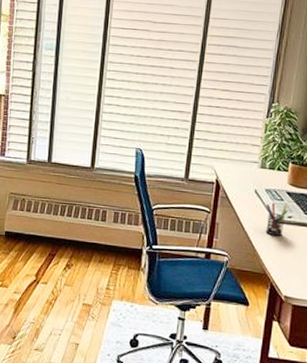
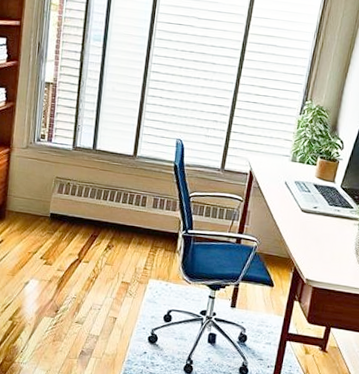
pen holder: present [266,202,288,237] -> none [292,193,314,225]

